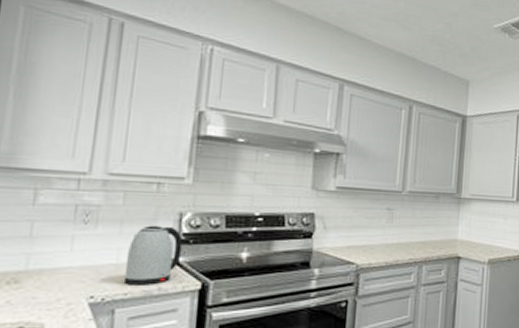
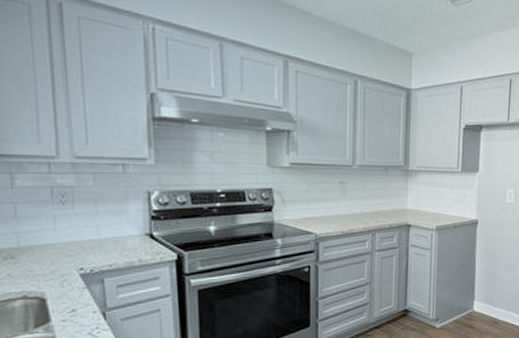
kettle: present [123,225,183,285] -> none [106,204,155,258]

